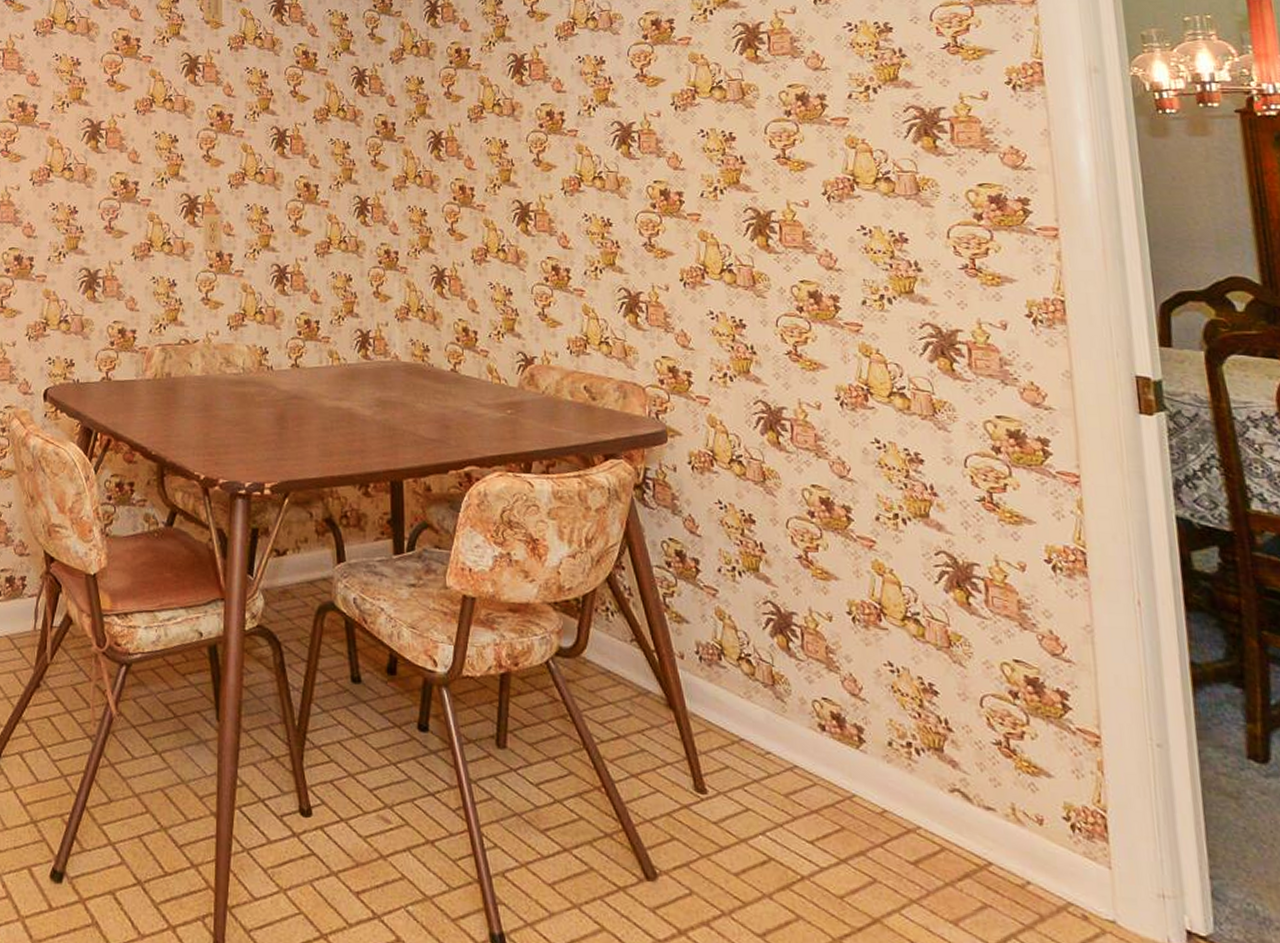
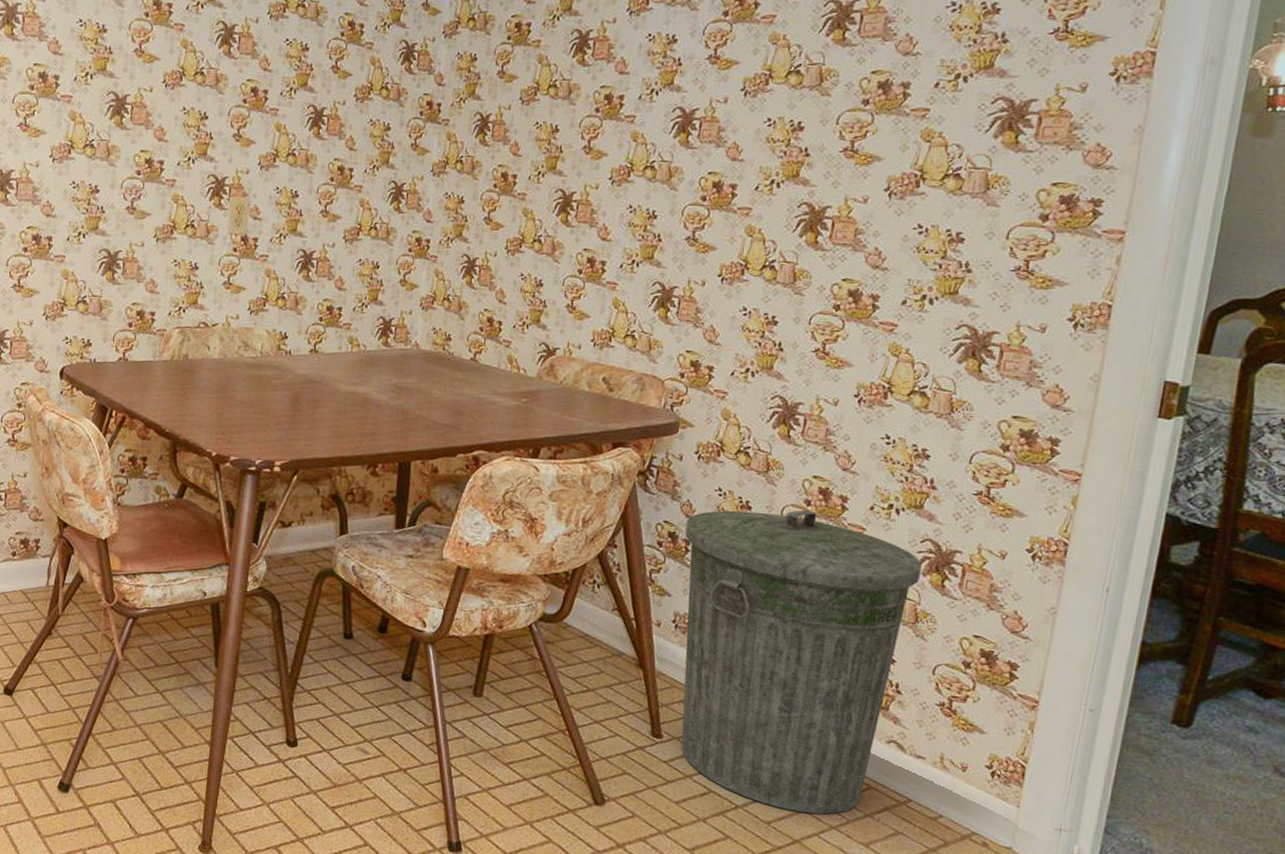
trash can: none [692,522,943,885] -> present [681,510,922,814]

